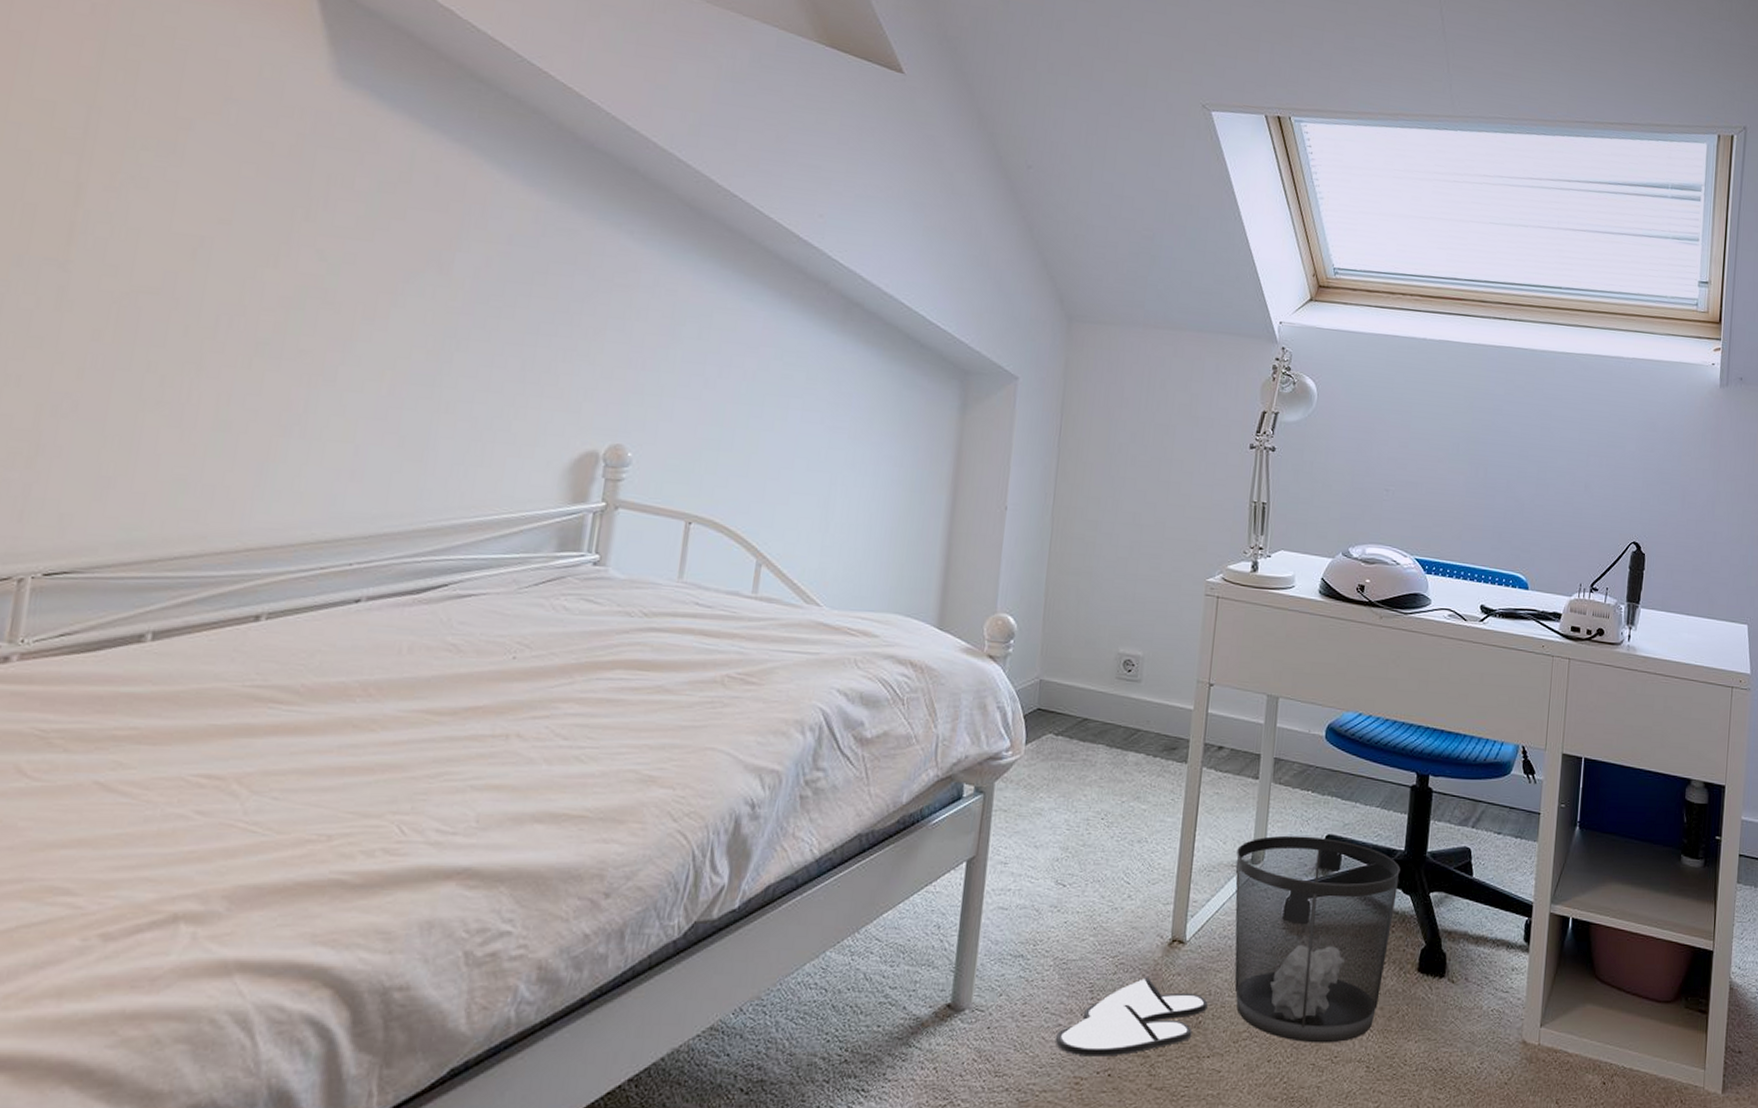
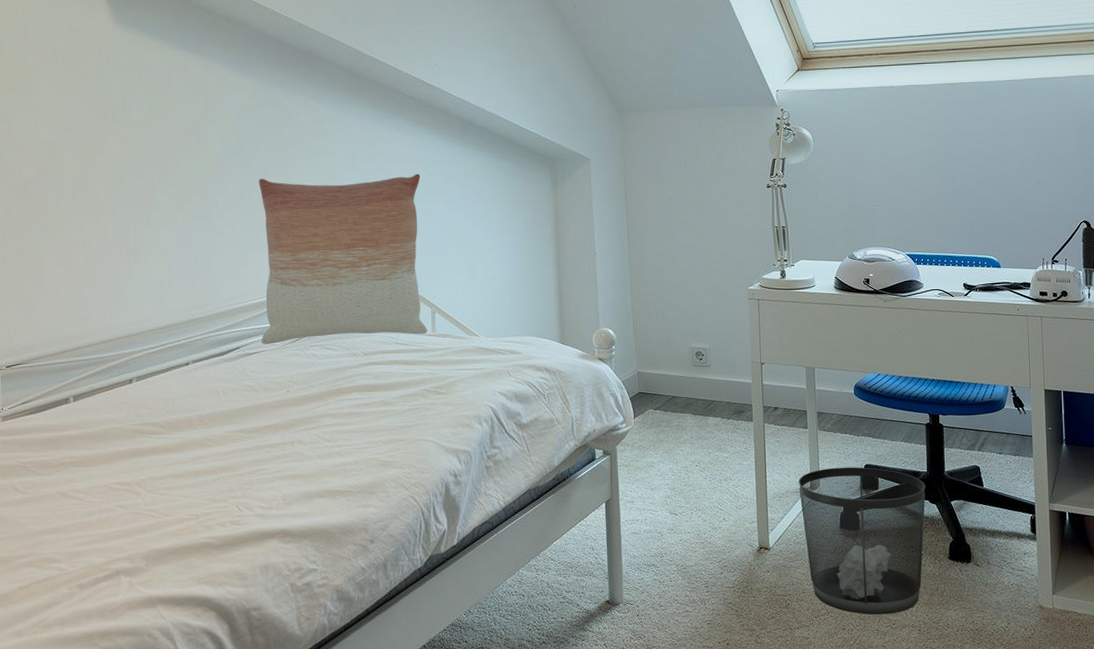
pillow: none [484,339,773,595] -> present [258,174,427,345]
slippers: present [1055,977,1208,1056] -> none [685,575,792,632]

